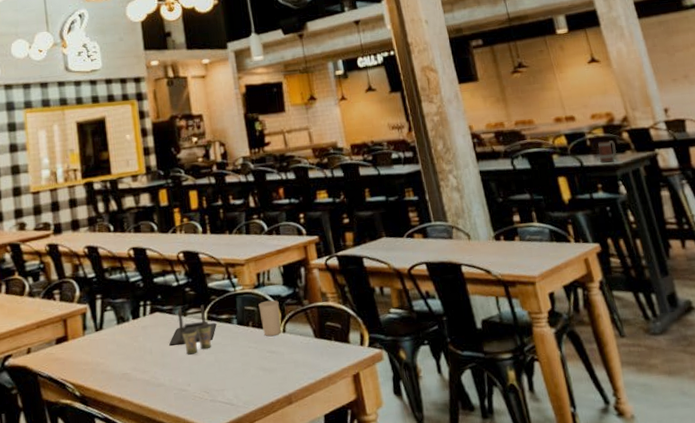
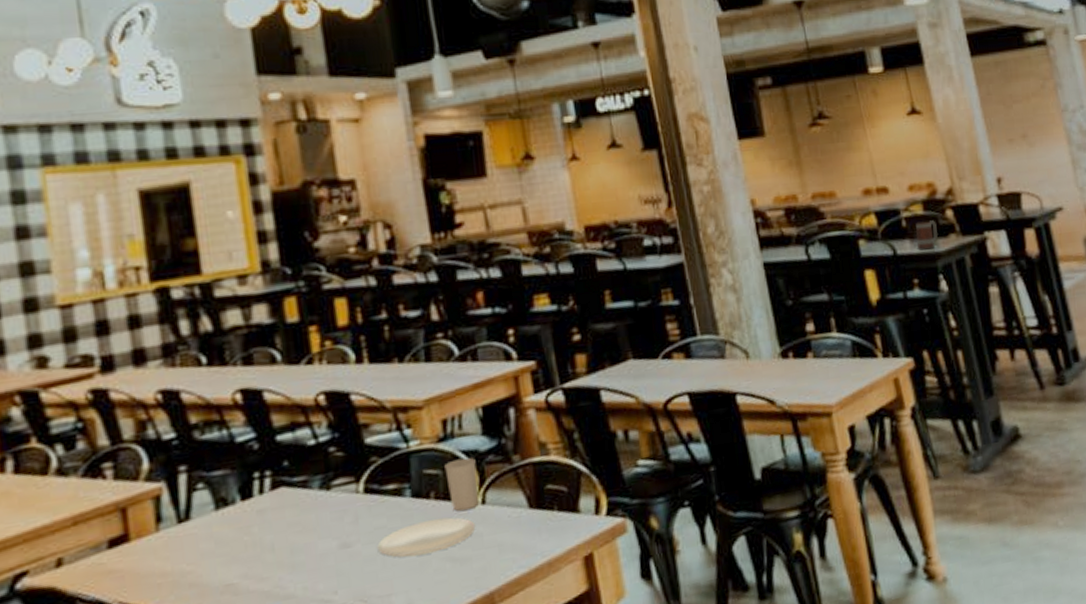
napkin holder: present [169,304,217,346] -> none [302,470,379,536]
cup: present [182,324,212,355] -> none [324,500,371,548]
plate: none [215,340,279,365] -> present [377,517,476,558]

